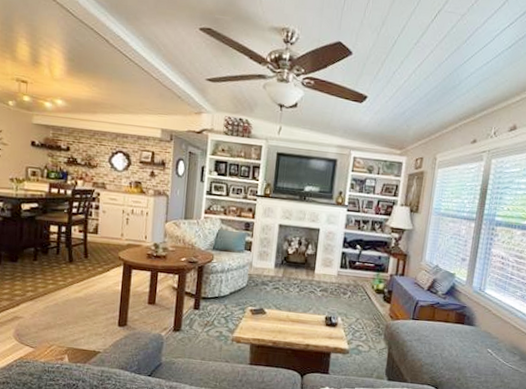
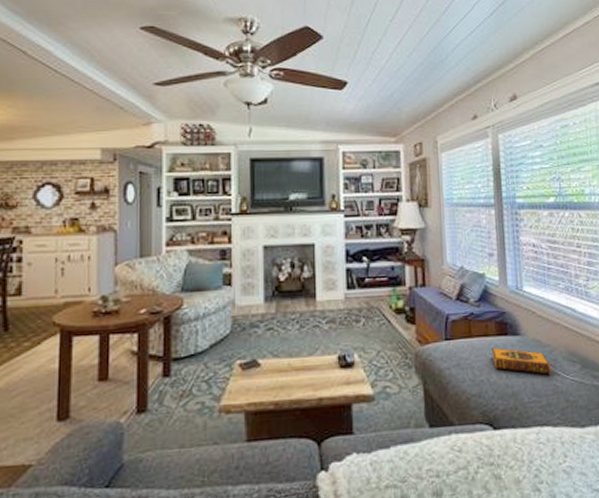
hardback book: none [447,332,495,360] -> present [491,347,552,375]

